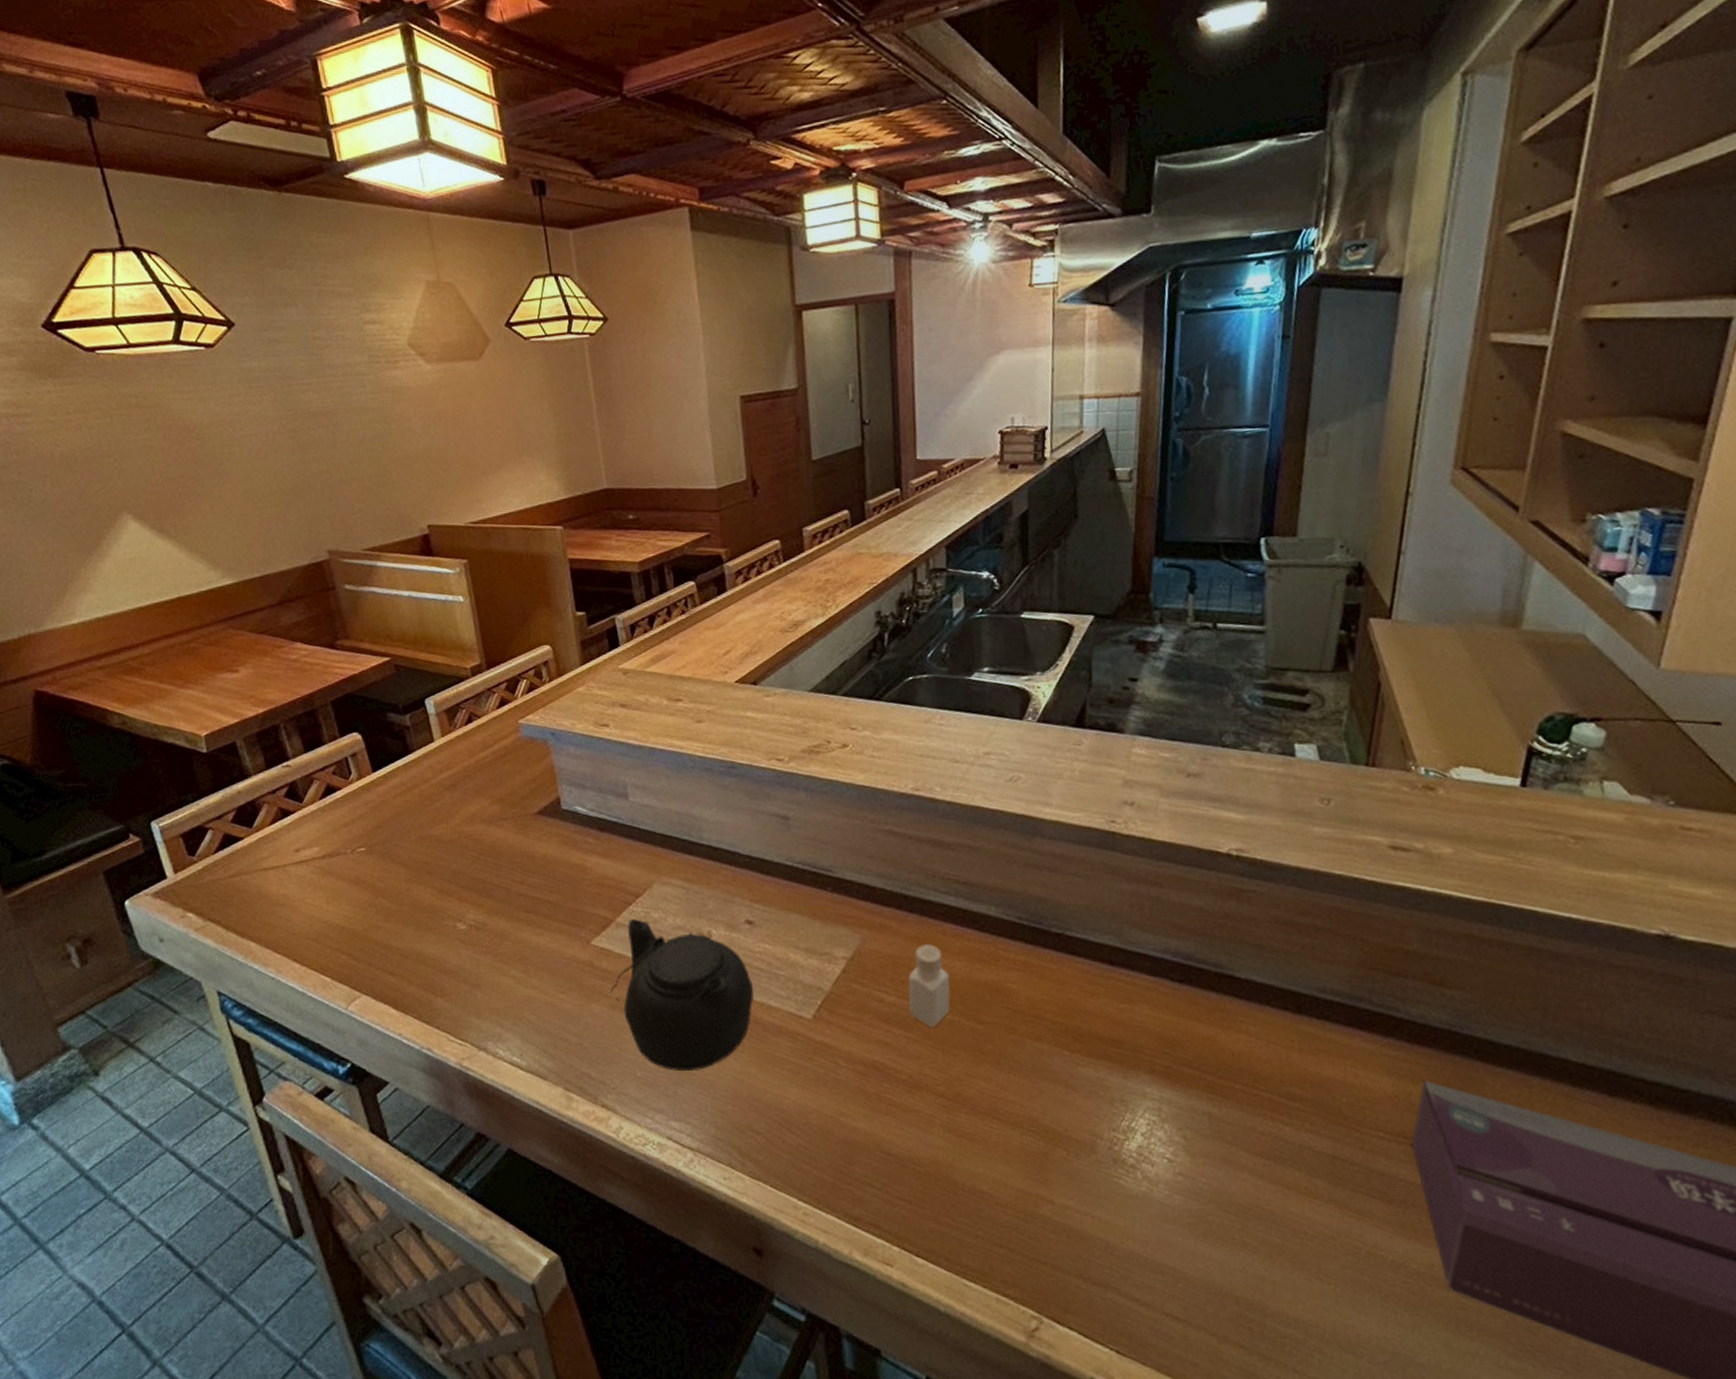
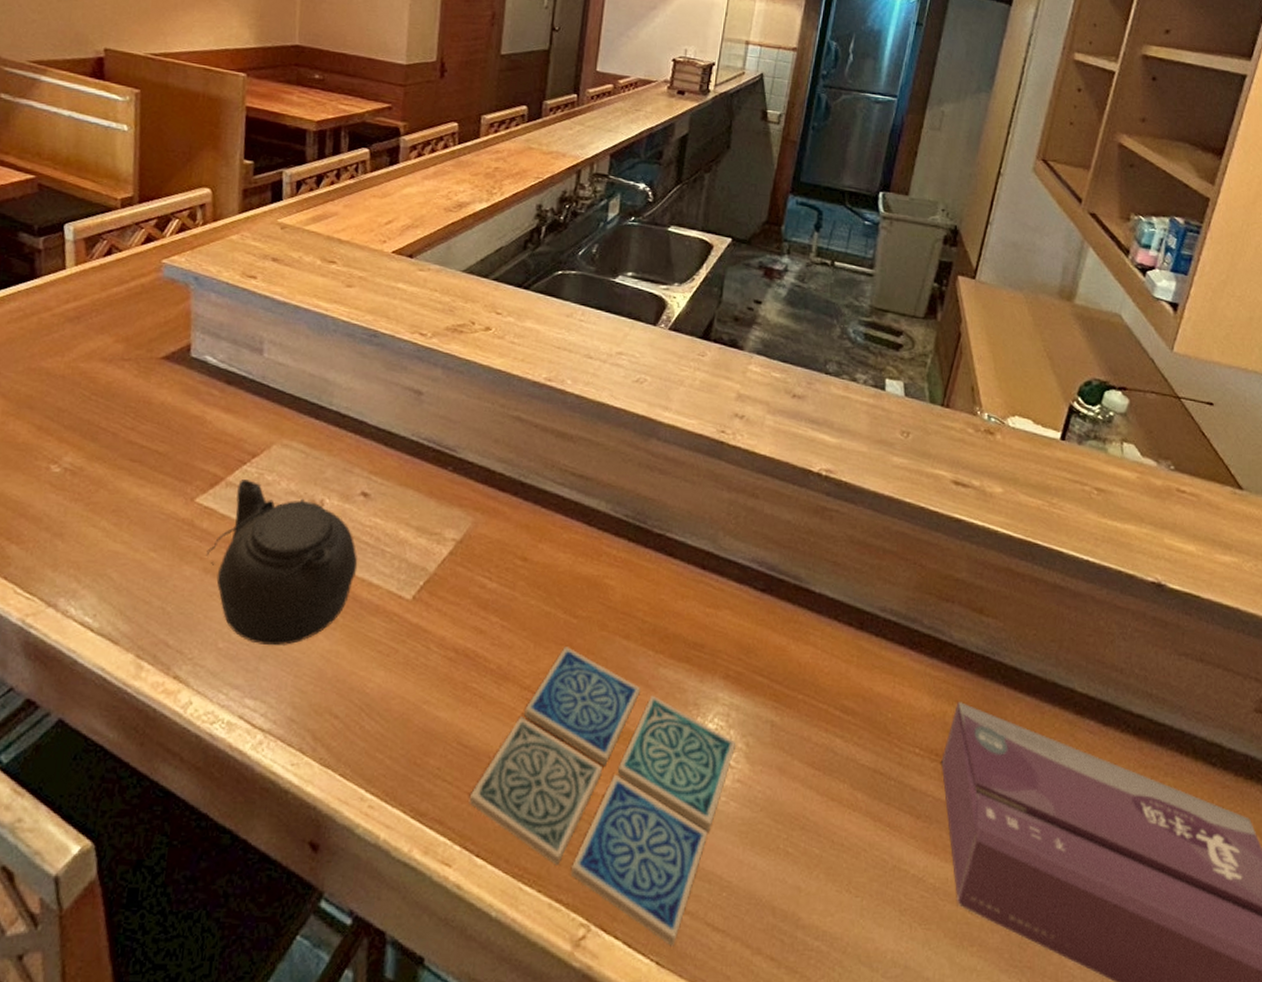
drink coaster: none [900,1053,1173,1336] -> present [469,647,737,946]
pepper shaker: present [908,944,950,1027] -> none [508,533,553,618]

